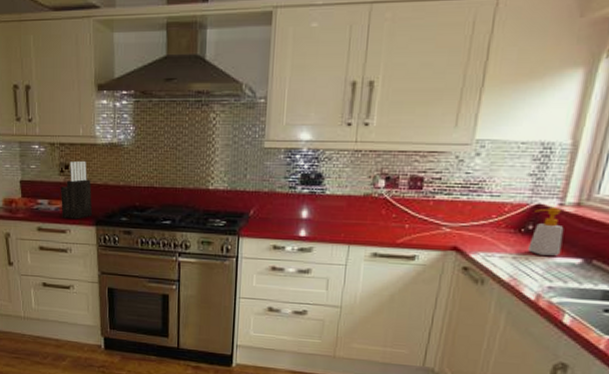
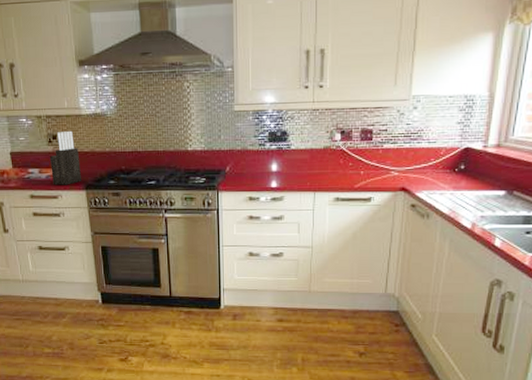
soap bottle: present [528,208,564,256] -> none [462,150,489,190]

